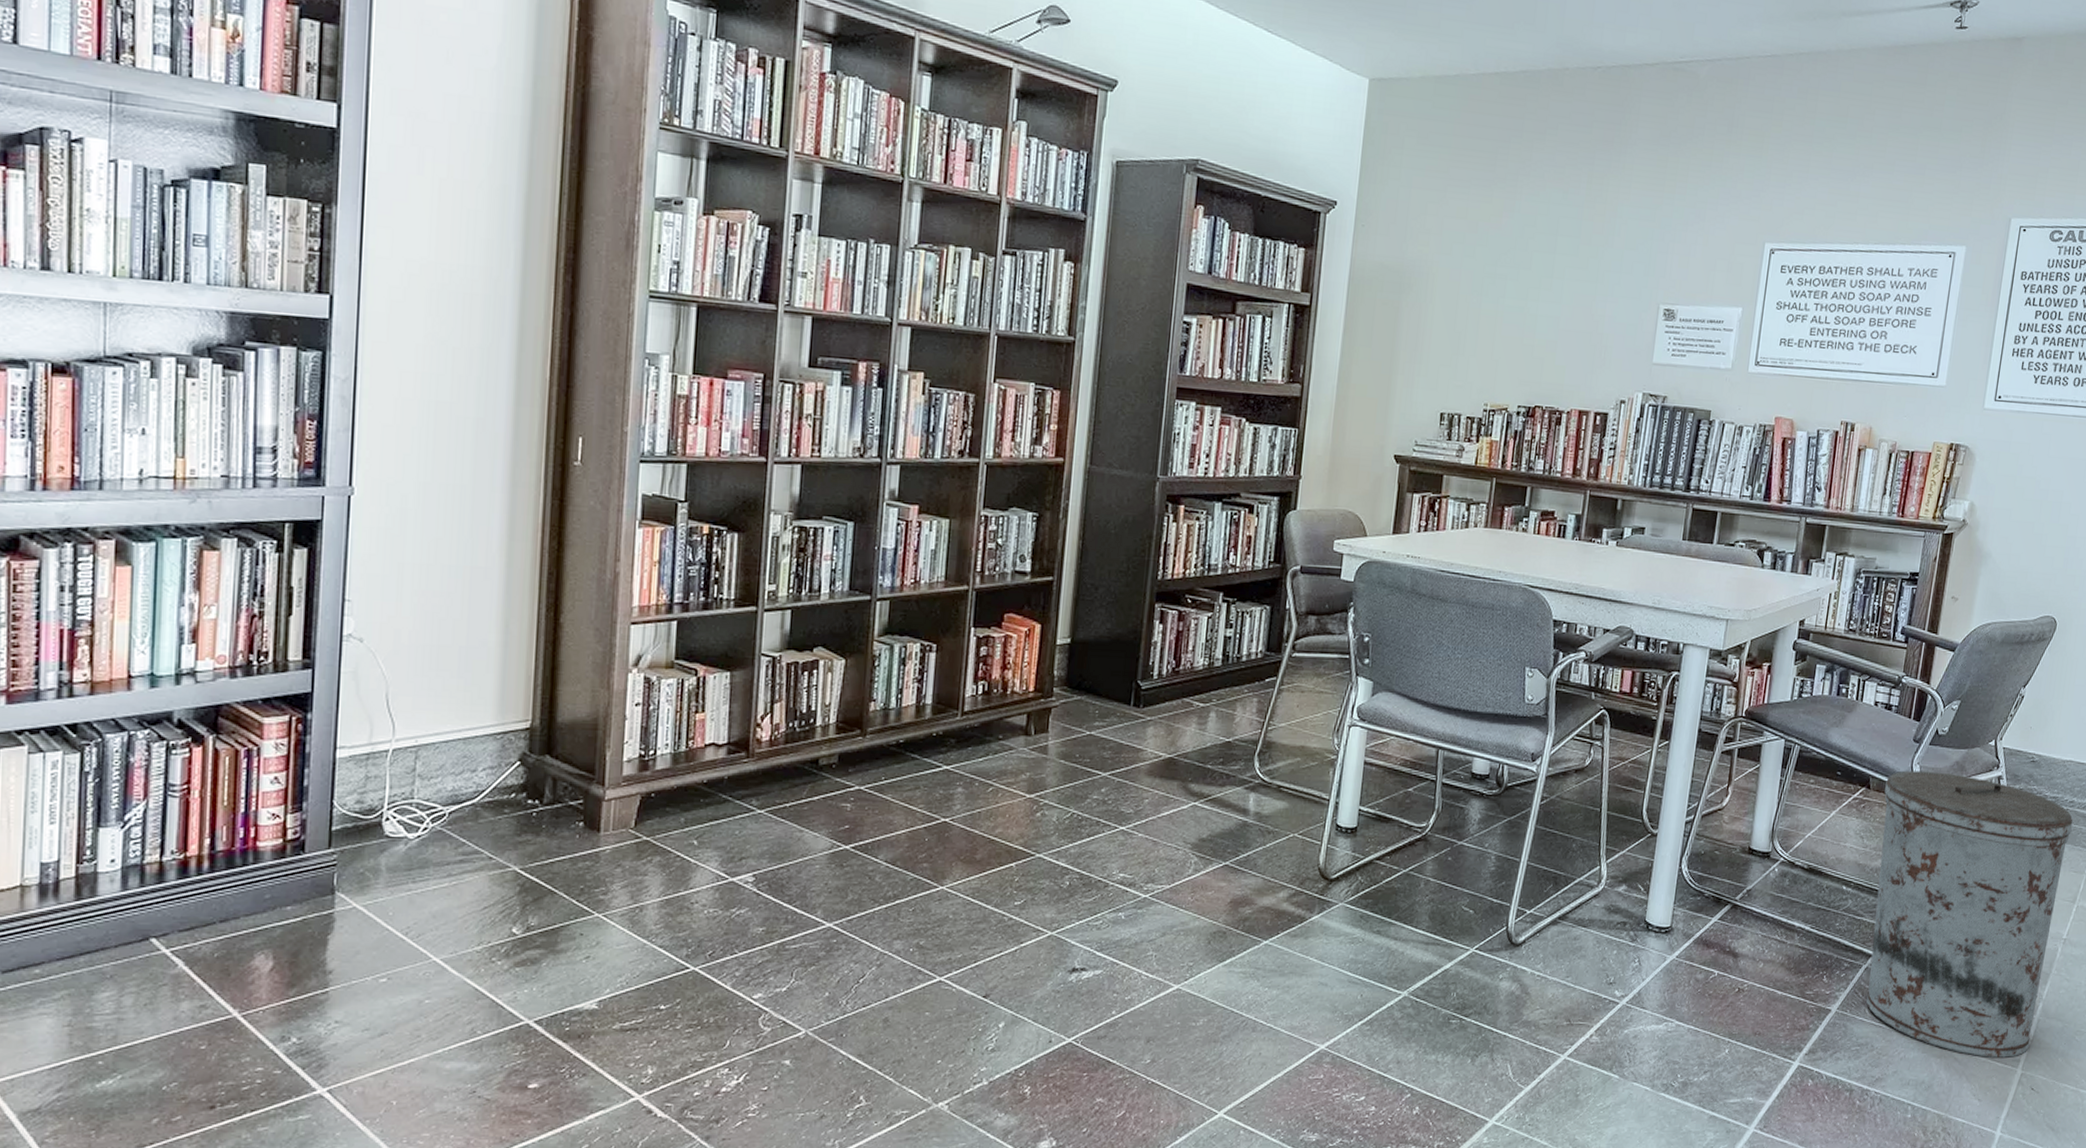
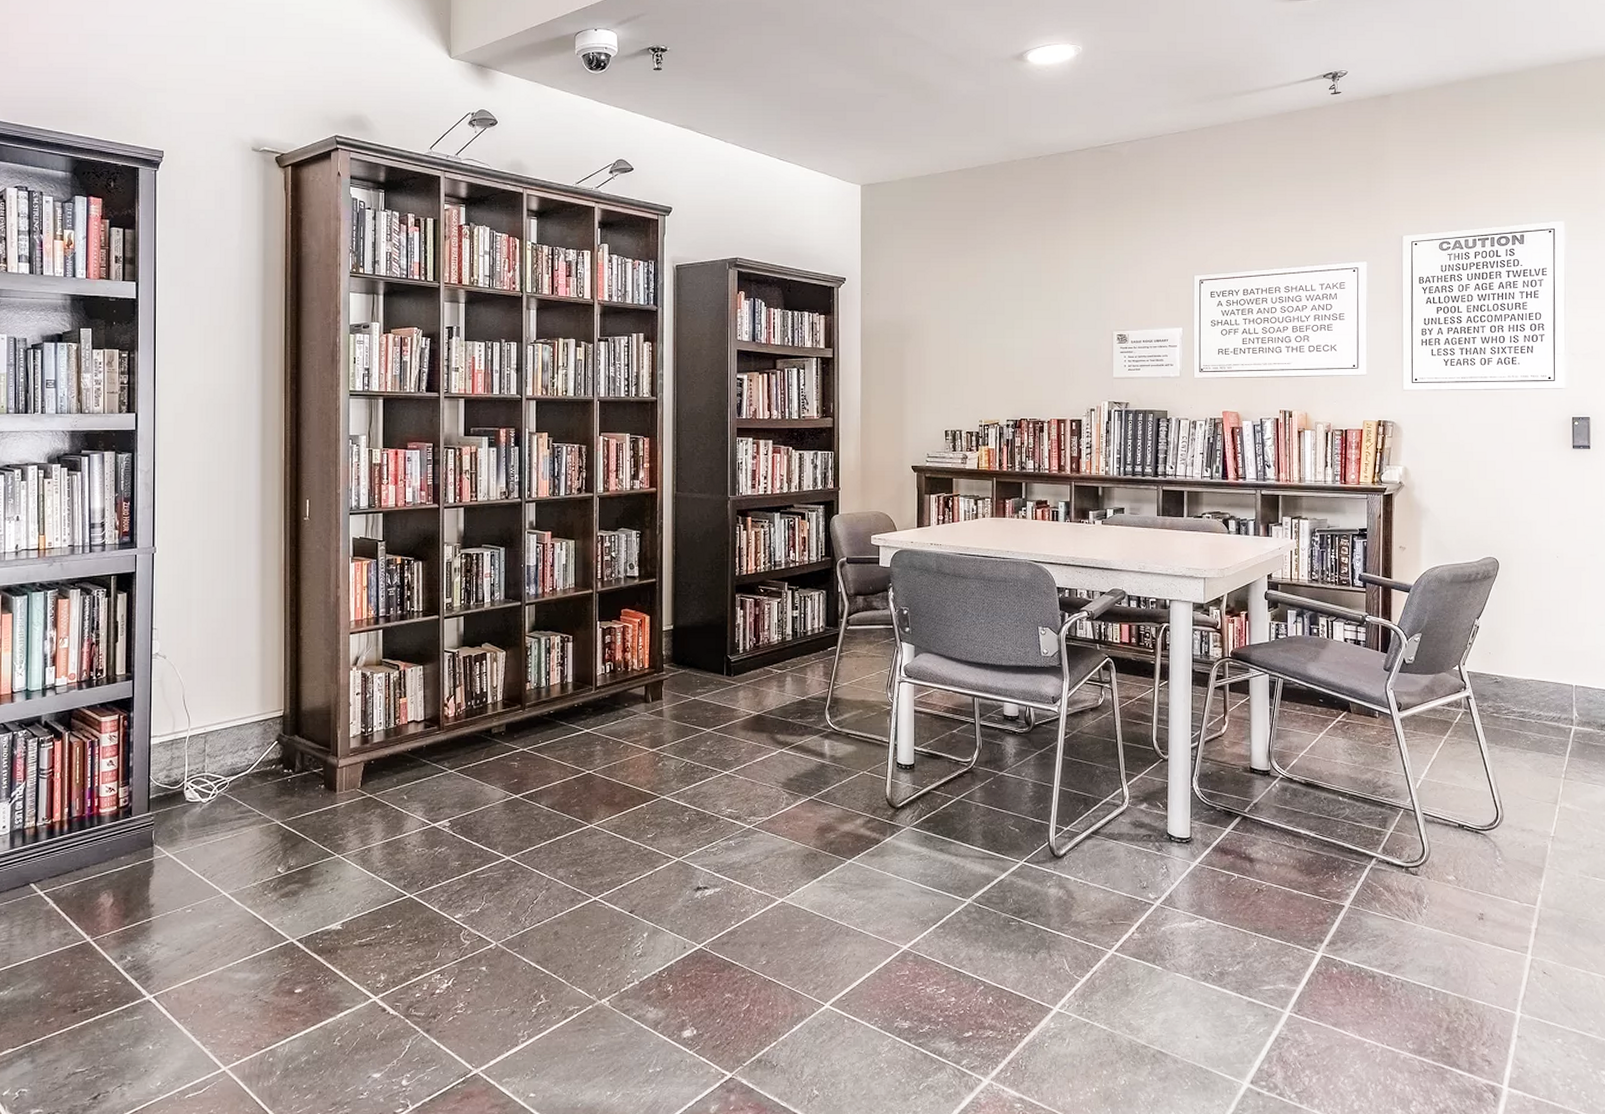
trash can: present [1866,770,2073,1057] -> none [1364,695,1543,945]

